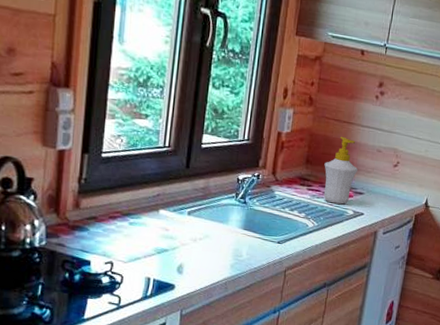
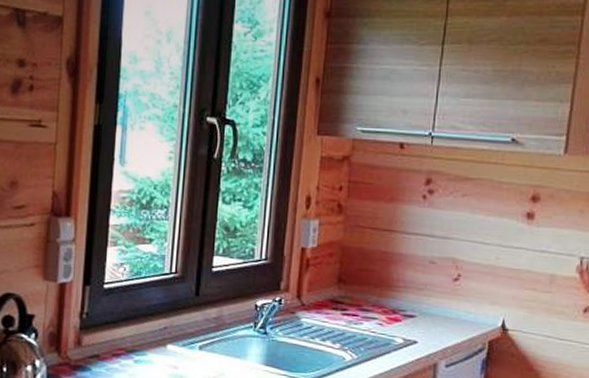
soap bottle: present [323,136,358,205] -> none [361,247,405,331]

